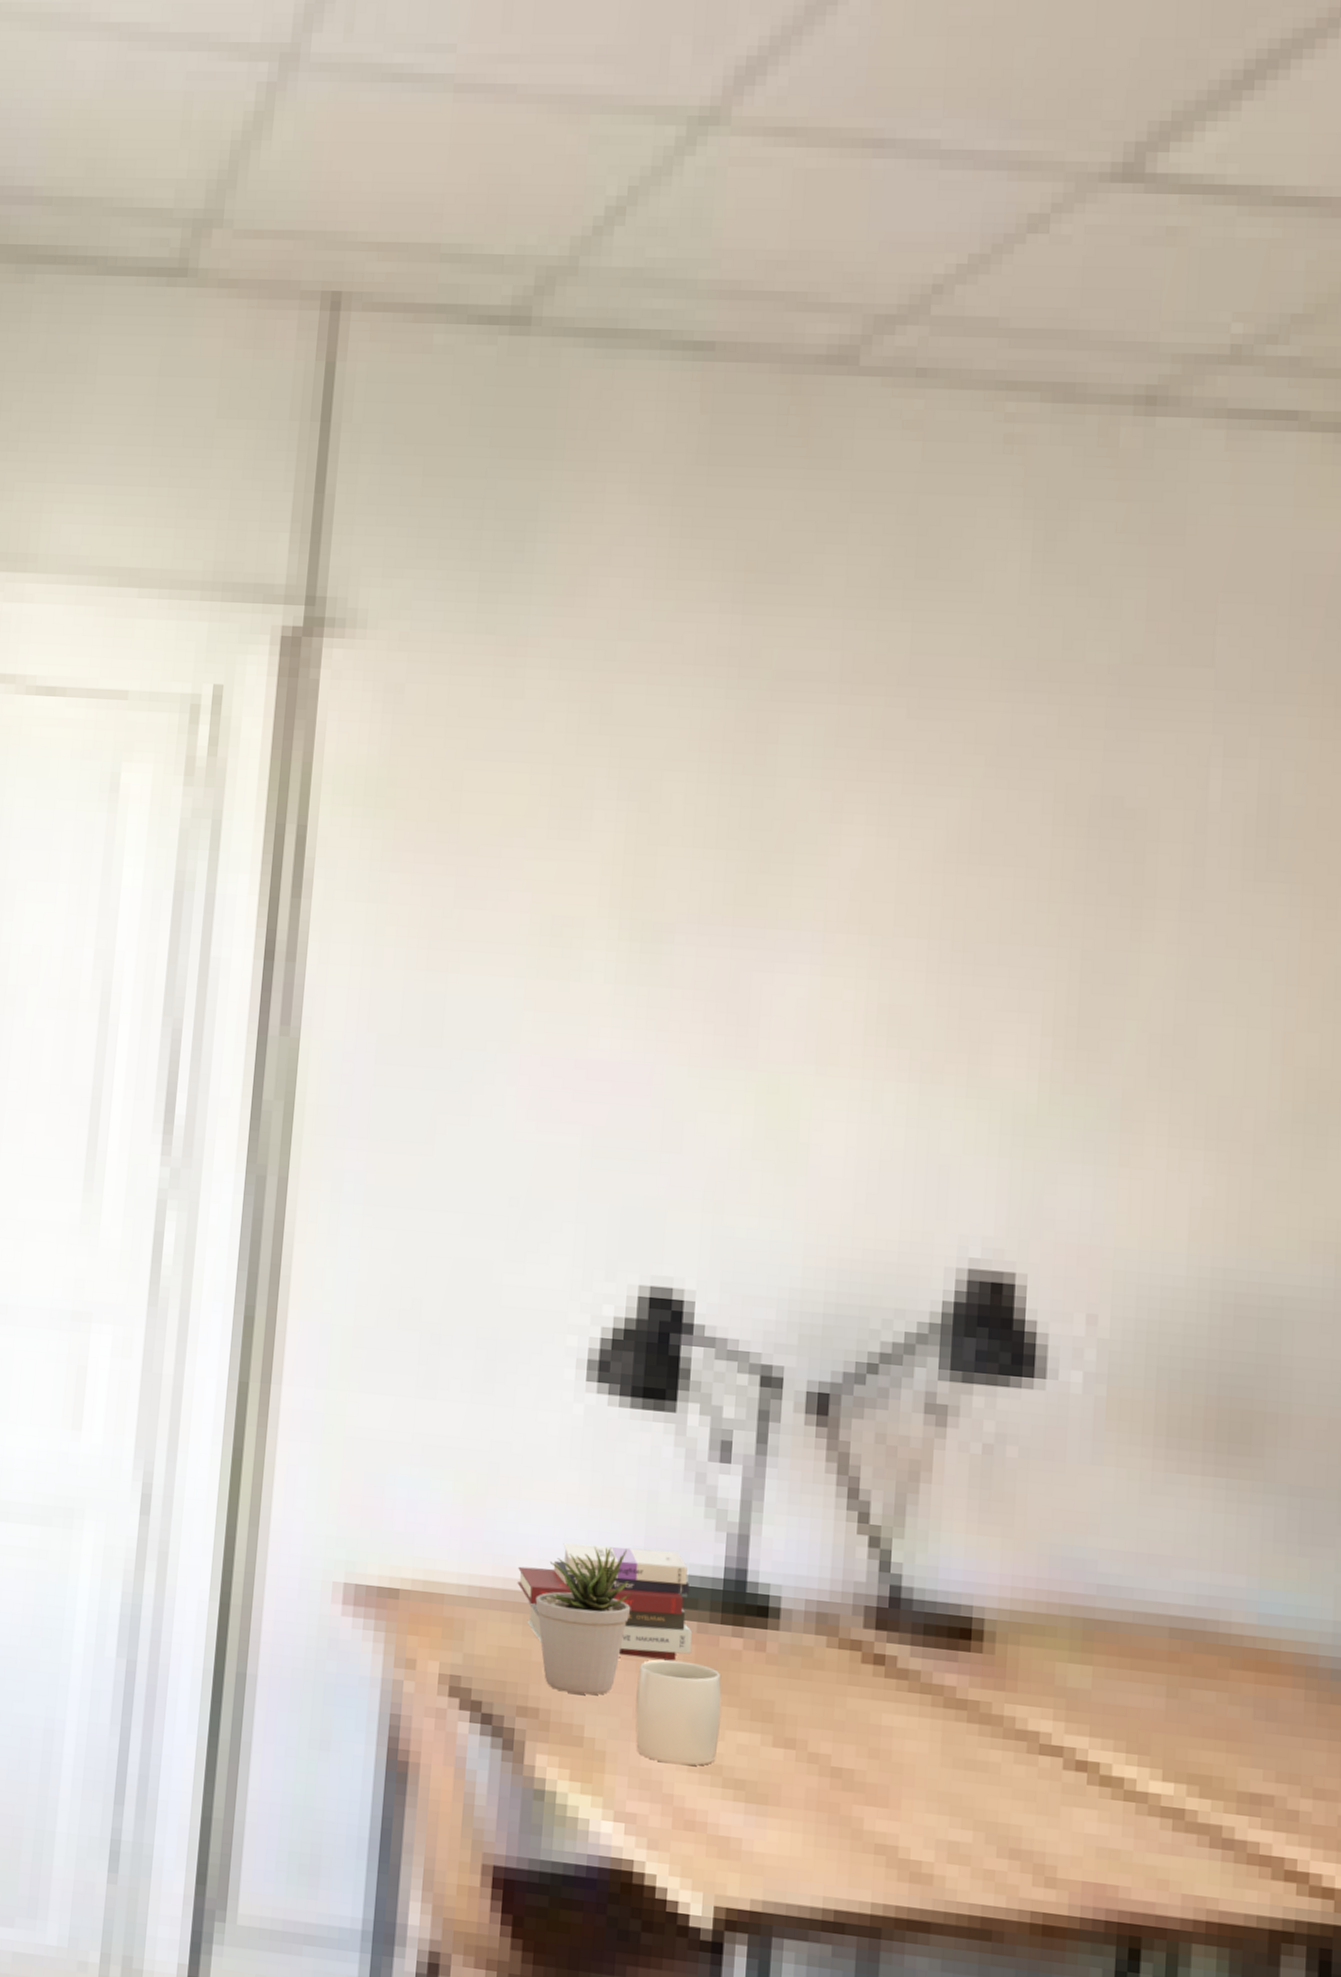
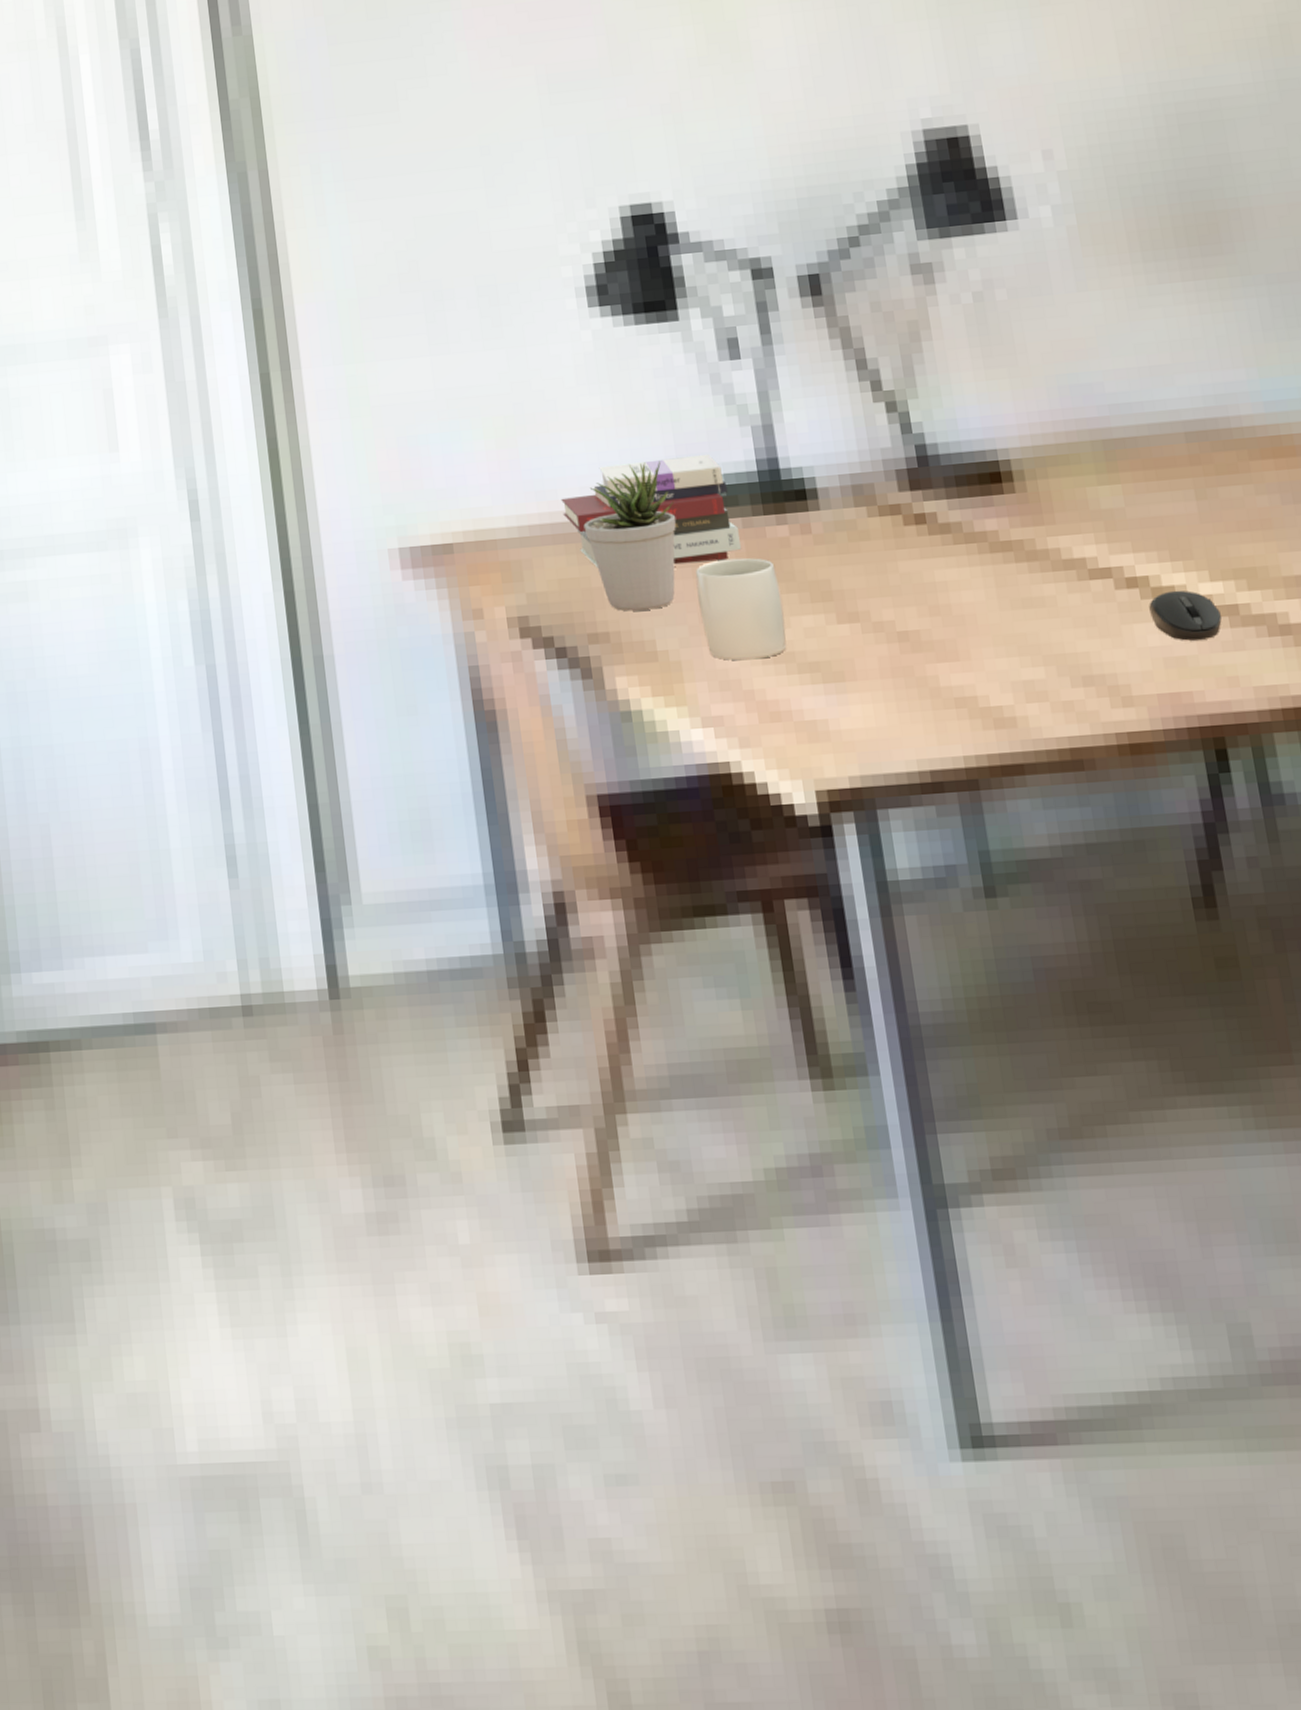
computer mouse: none [1093,1782,1165,1838] -> present [1149,590,1222,641]

